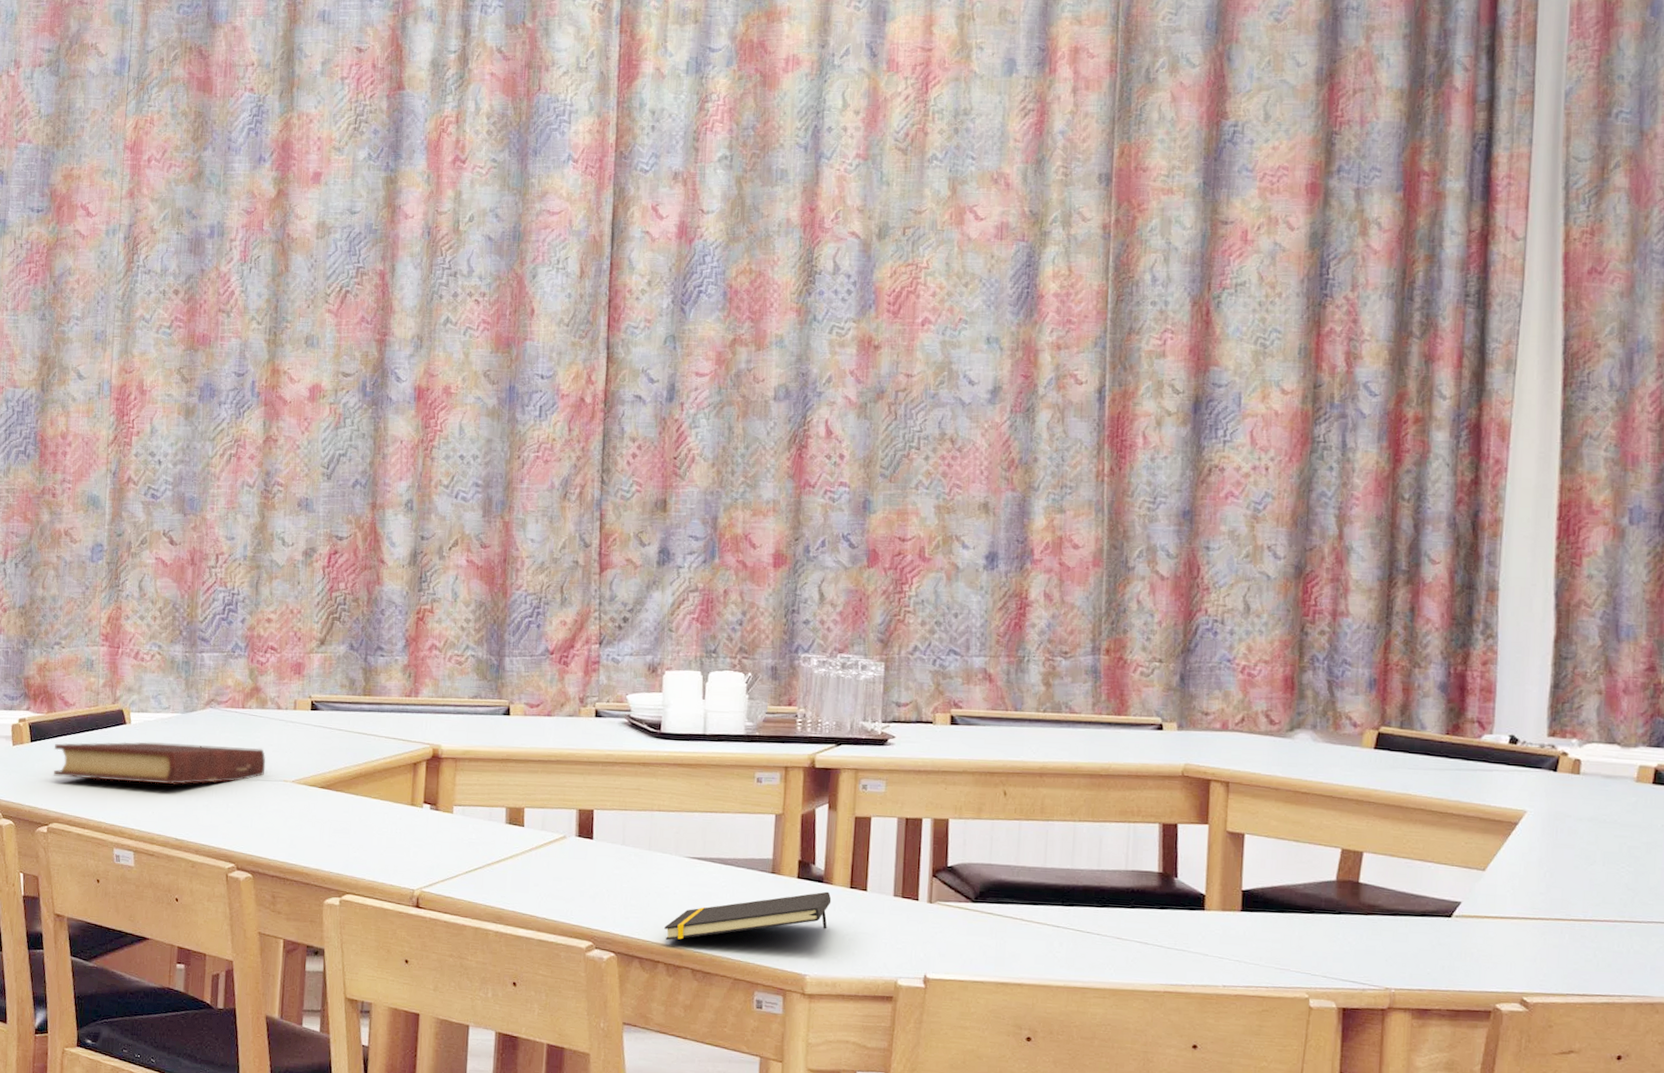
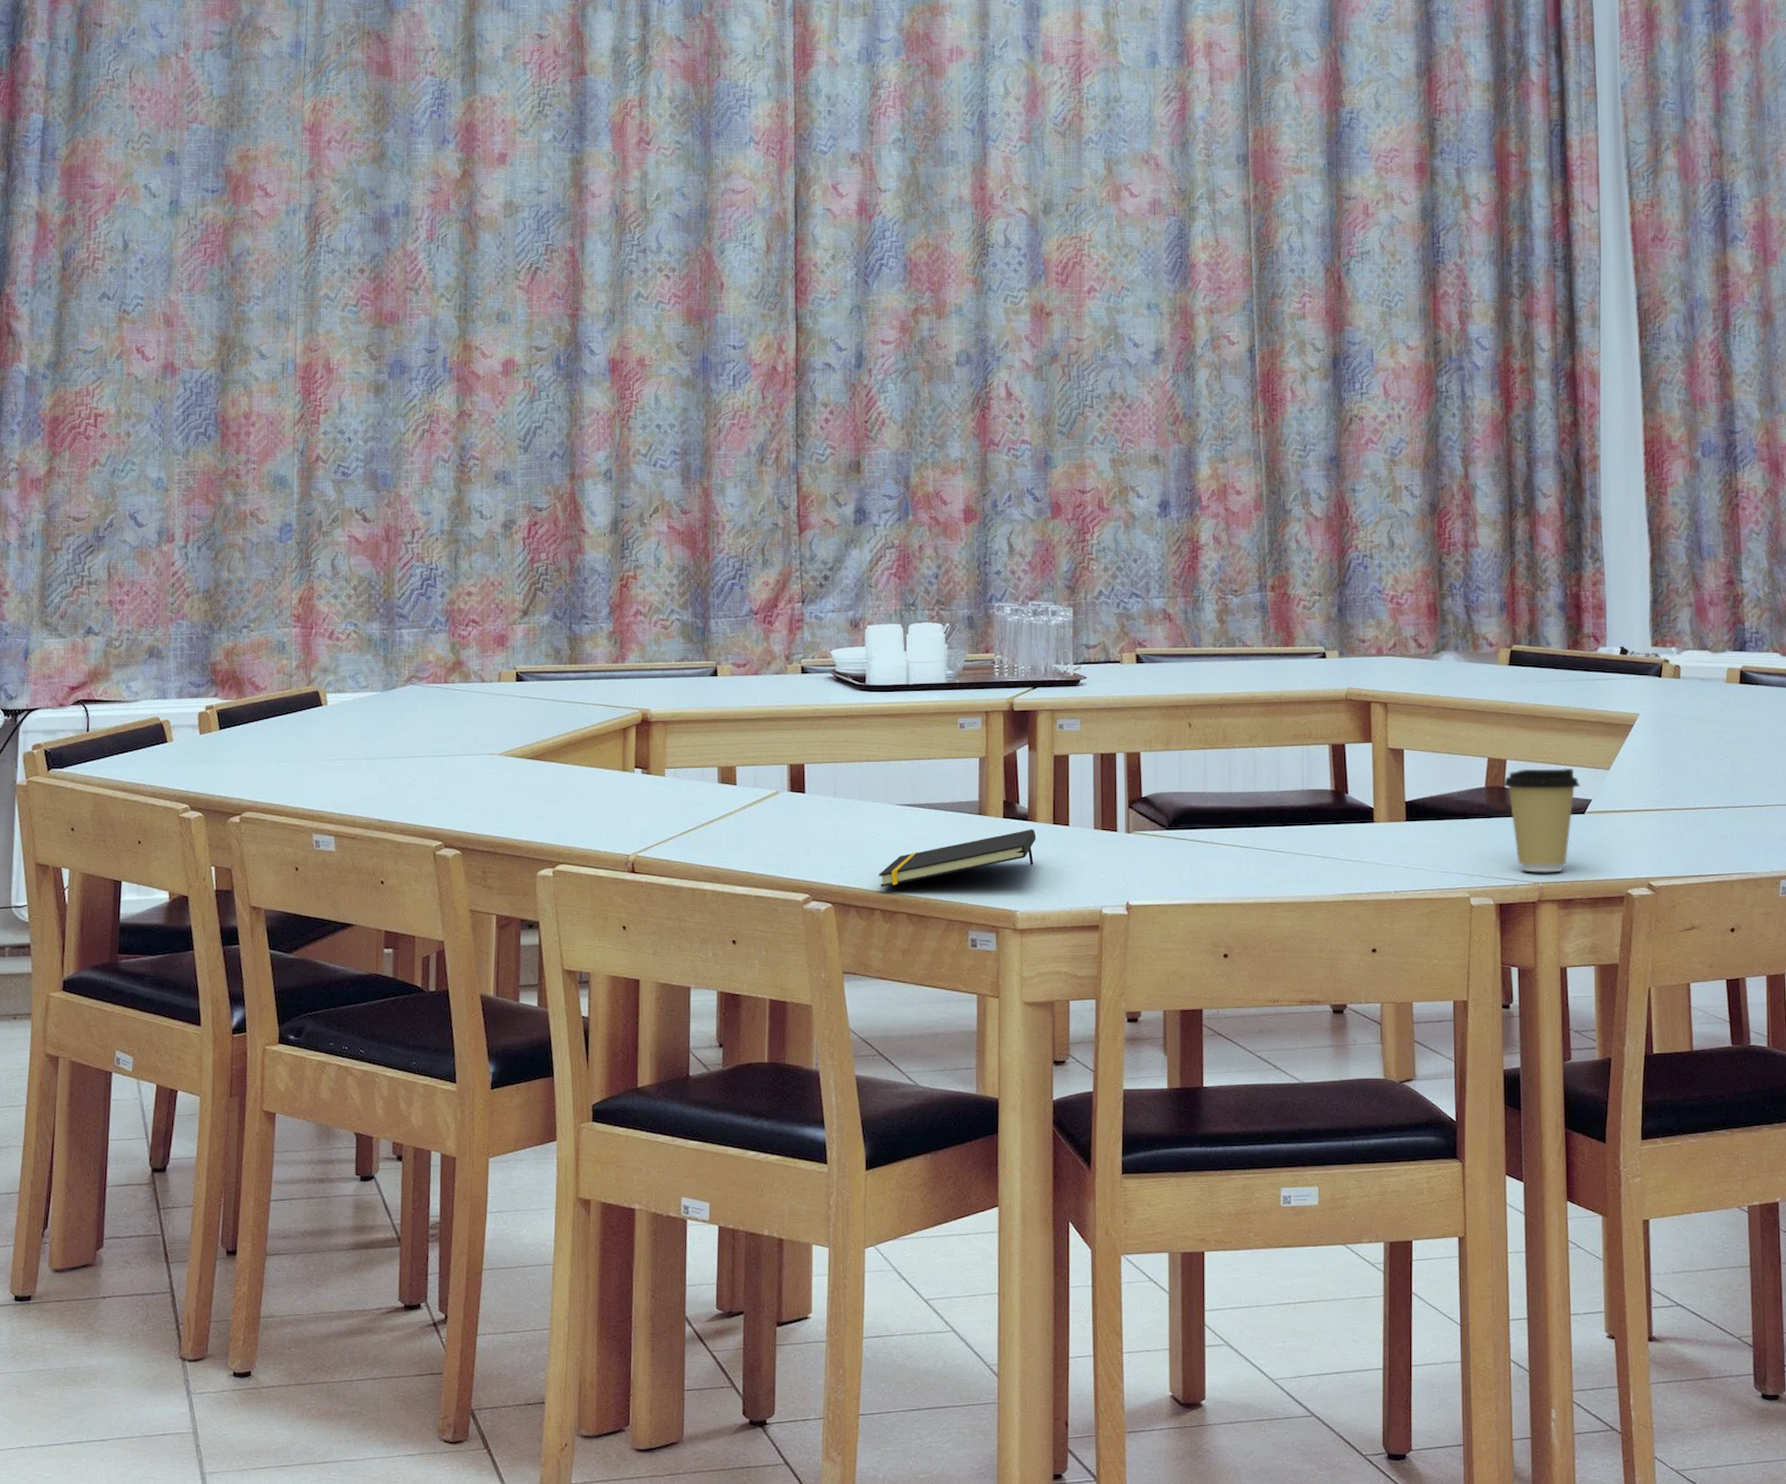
book: present [54,741,266,785] -> none [245,722,471,765]
coffee cup: none [1357,863,1449,979] -> present [1503,768,1580,873]

